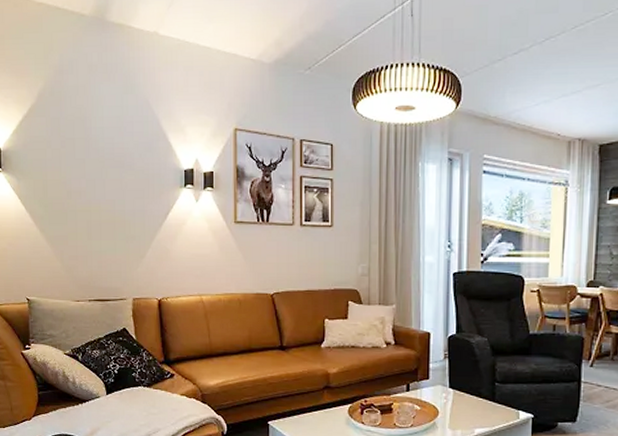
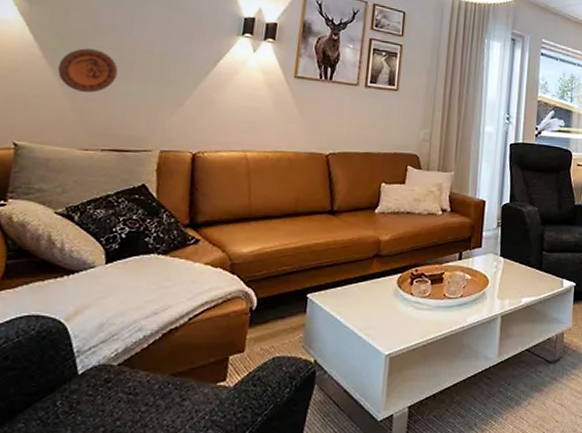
decorative plate: none [46,214,91,252] -> present [57,48,118,93]

